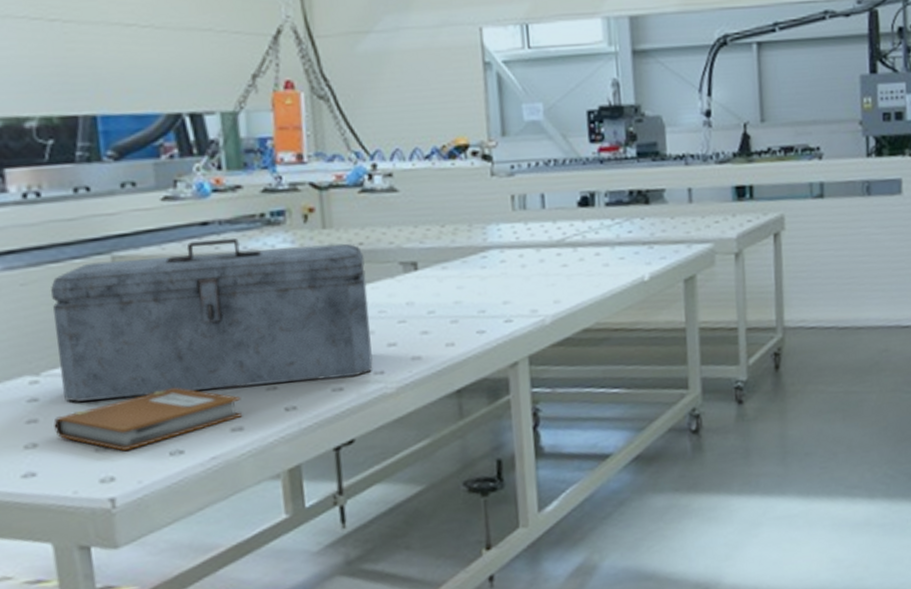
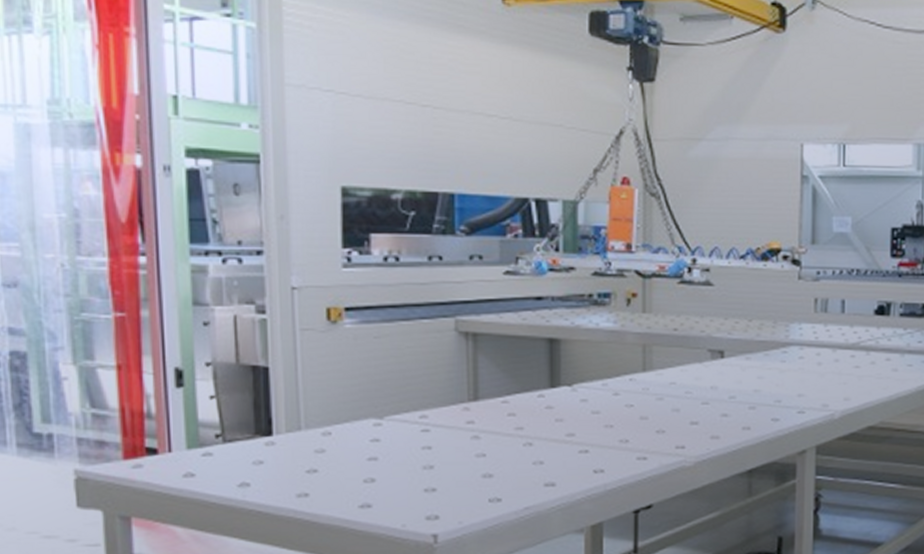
toolbox: present [50,238,373,402] -> none [399,313,677,449]
notebook: present [53,387,243,452] -> none [391,441,556,494]

